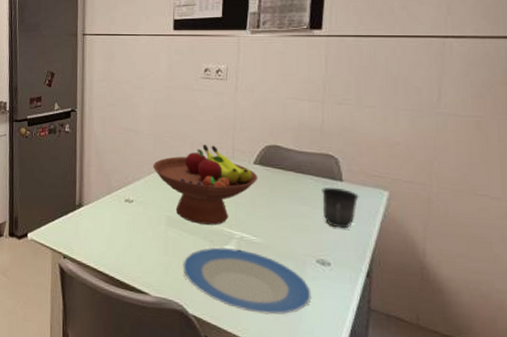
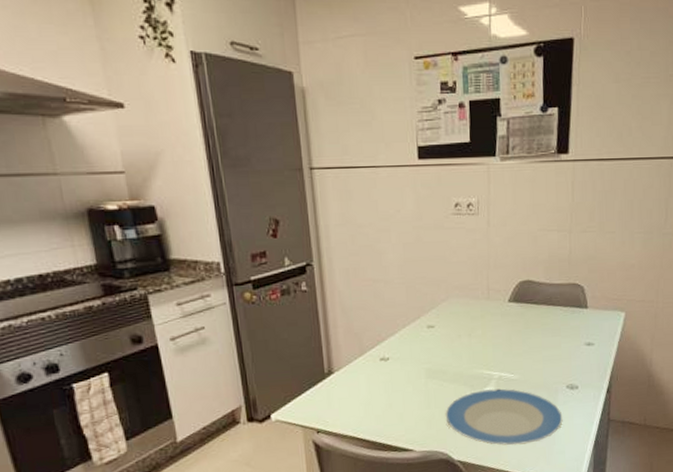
fruit bowl: present [153,144,258,225] -> none [407,287,513,371]
mug: present [322,187,359,229] -> none [570,315,601,353]

